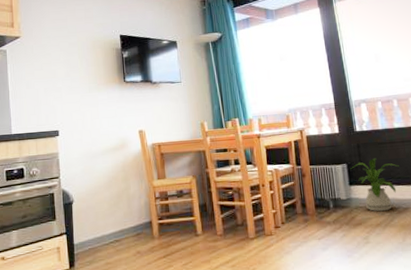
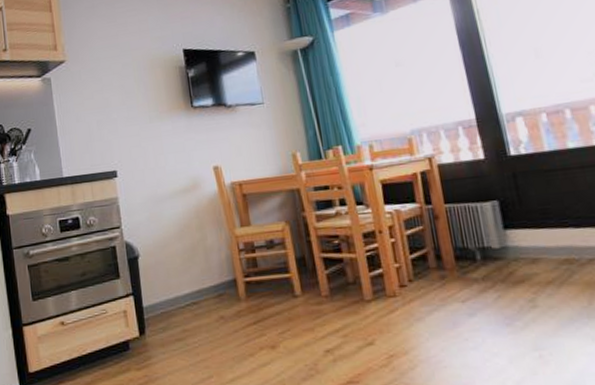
house plant: present [350,158,399,212] -> none [504,191,578,265]

